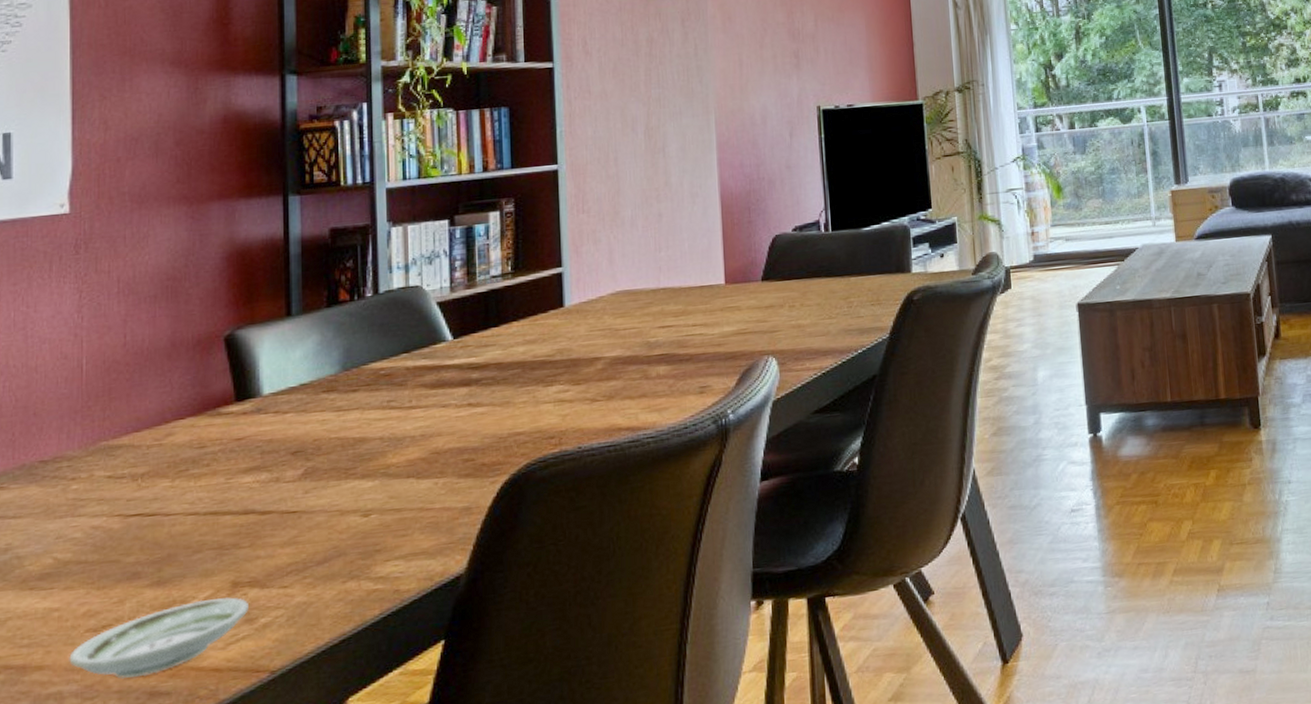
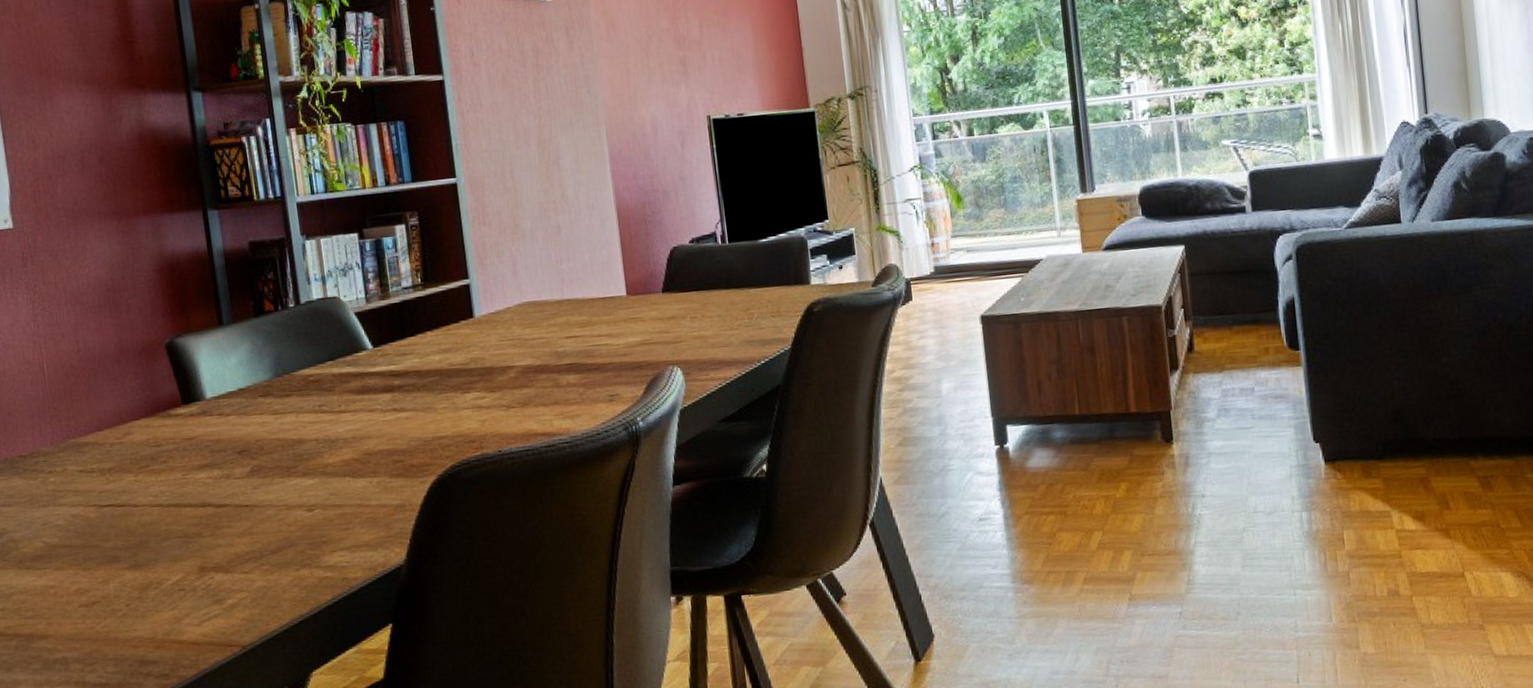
saucer: present [69,597,248,679] -> none [68,580,216,648]

